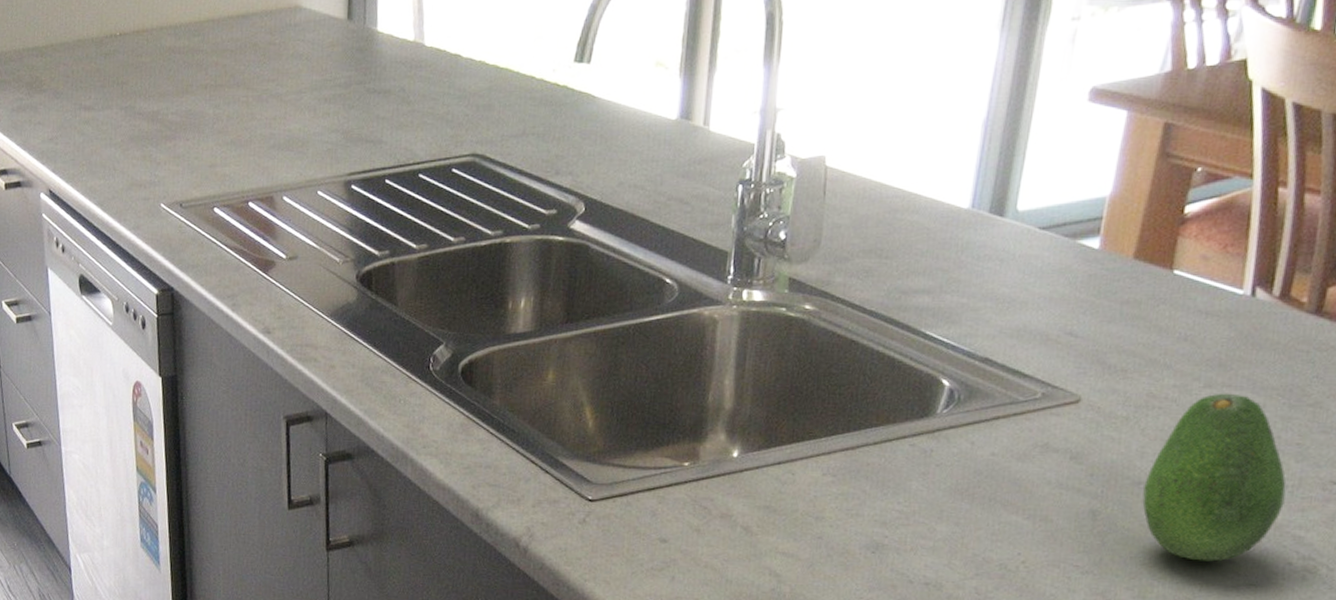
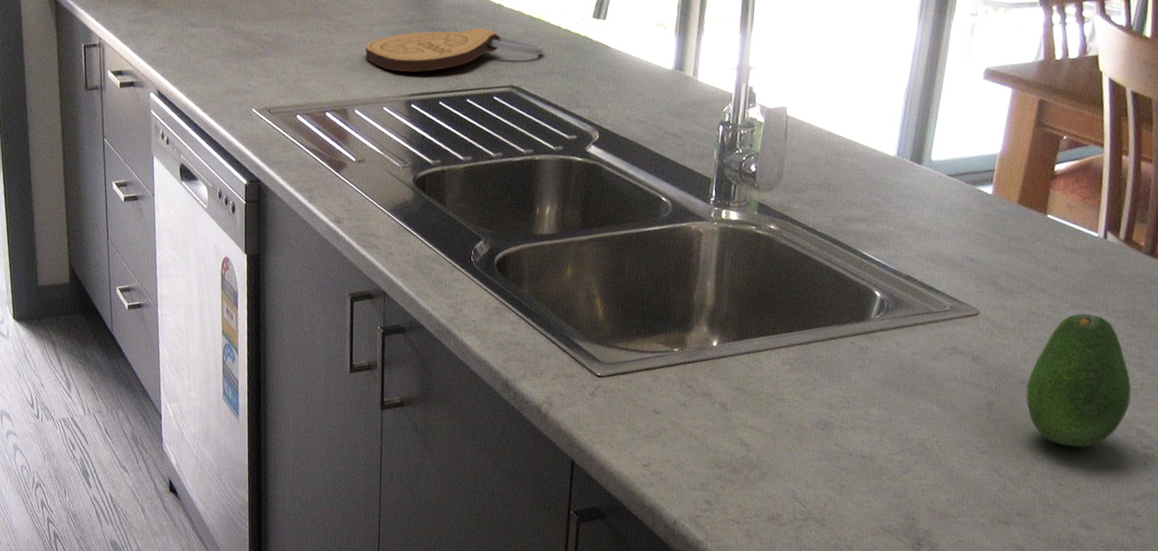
cutting board: none [293,85,514,146] -> present [365,27,544,72]

